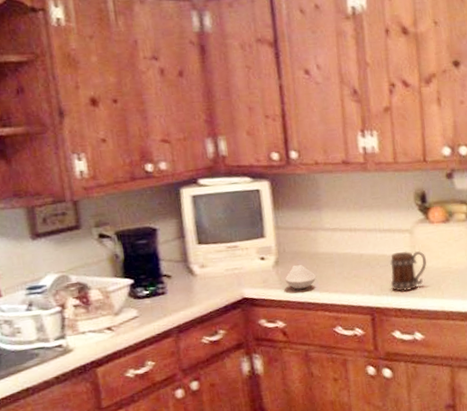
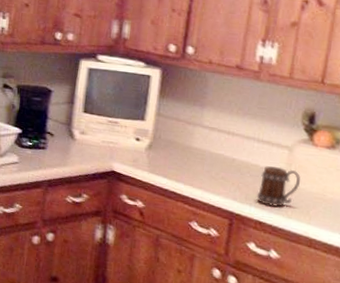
spoon rest: present [285,264,316,290] -> none [153,152,184,177]

